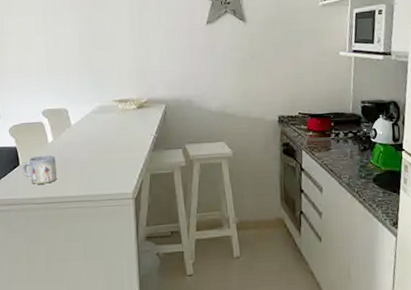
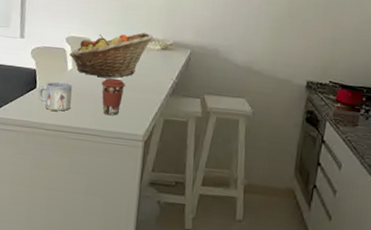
fruit basket: none [48,95,128,144] -> present [70,33,153,78]
coffee cup: none [84,142,108,180] -> present [101,77,125,116]

